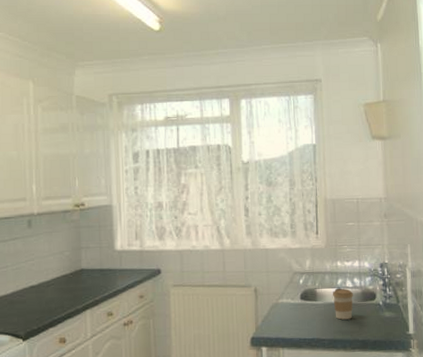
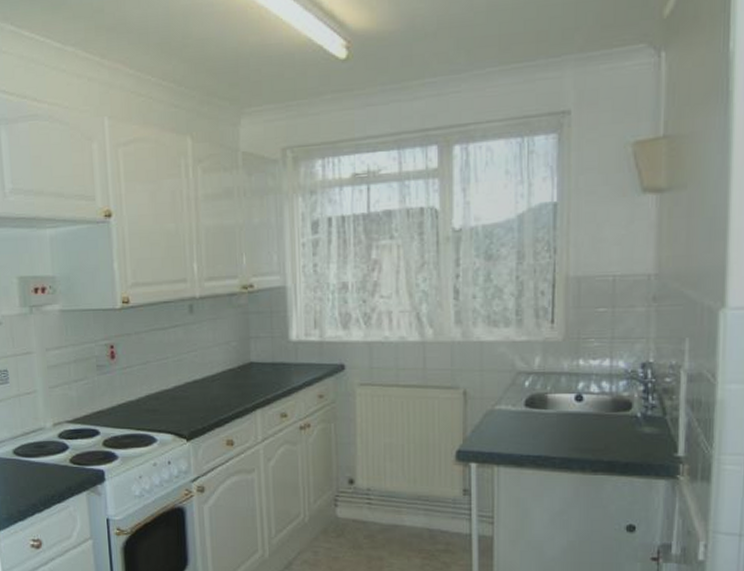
coffee cup: present [332,288,353,320] -> none [569,393,599,434]

